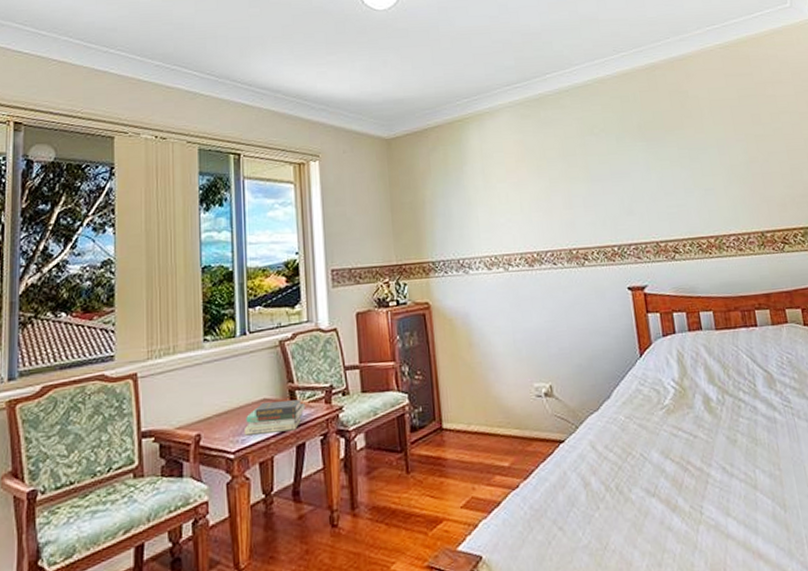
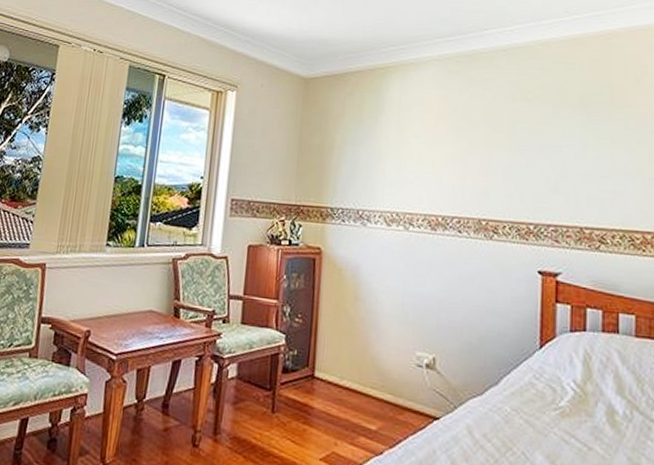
books: present [243,399,306,436] -> none [127,314,187,346]

